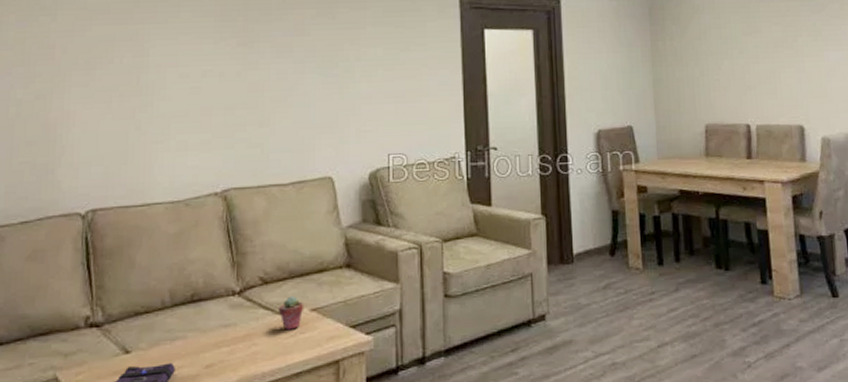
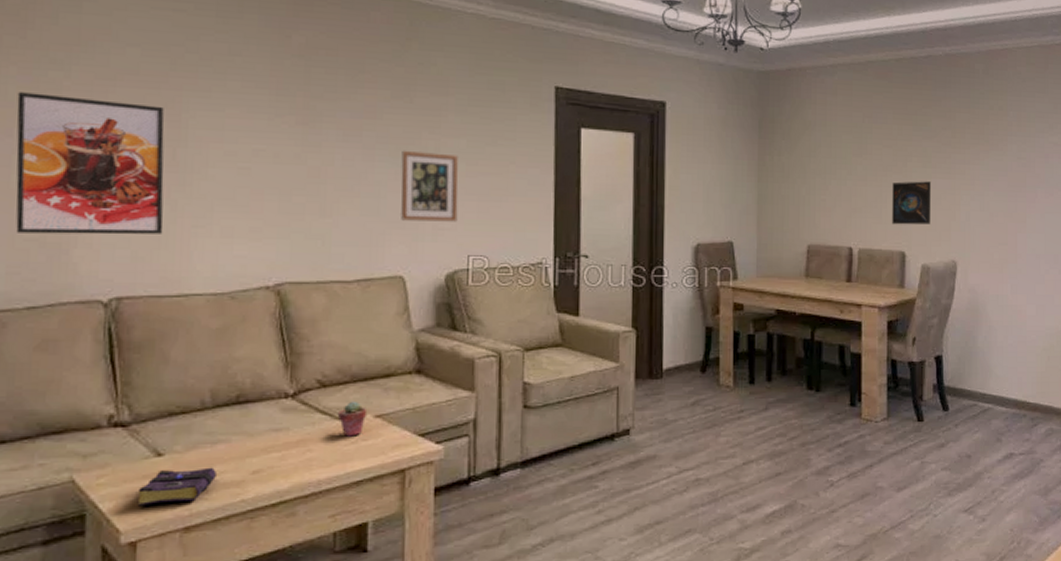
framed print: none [13,36,130,157] -> present [15,92,165,235]
picture frame: none [327,61,378,126] -> present [401,150,459,222]
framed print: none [784,54,827,99] -> present [892,181,932,225]

